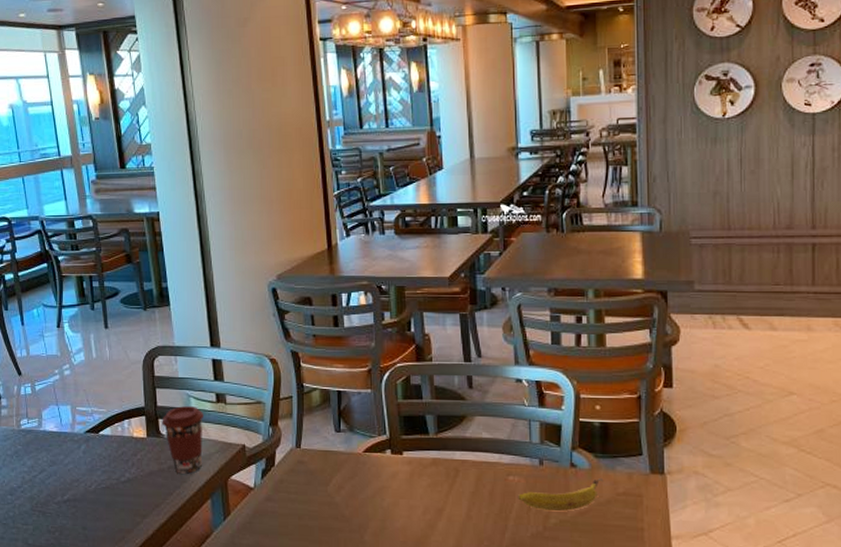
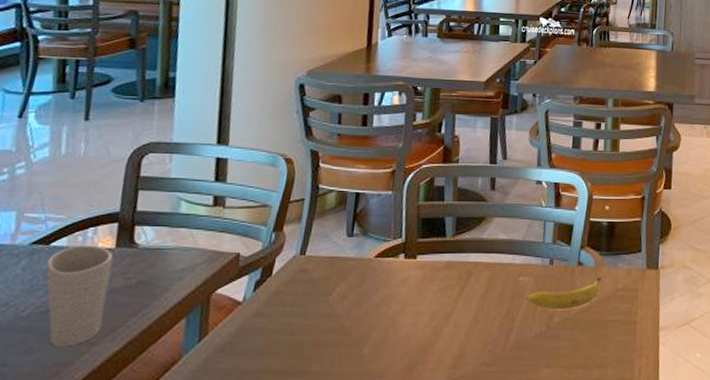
cup: none [99,434,148,517] -> present [45,245,114,347]
coffee cup: present [162,405,205,474] -> none [138,209,196,290]

